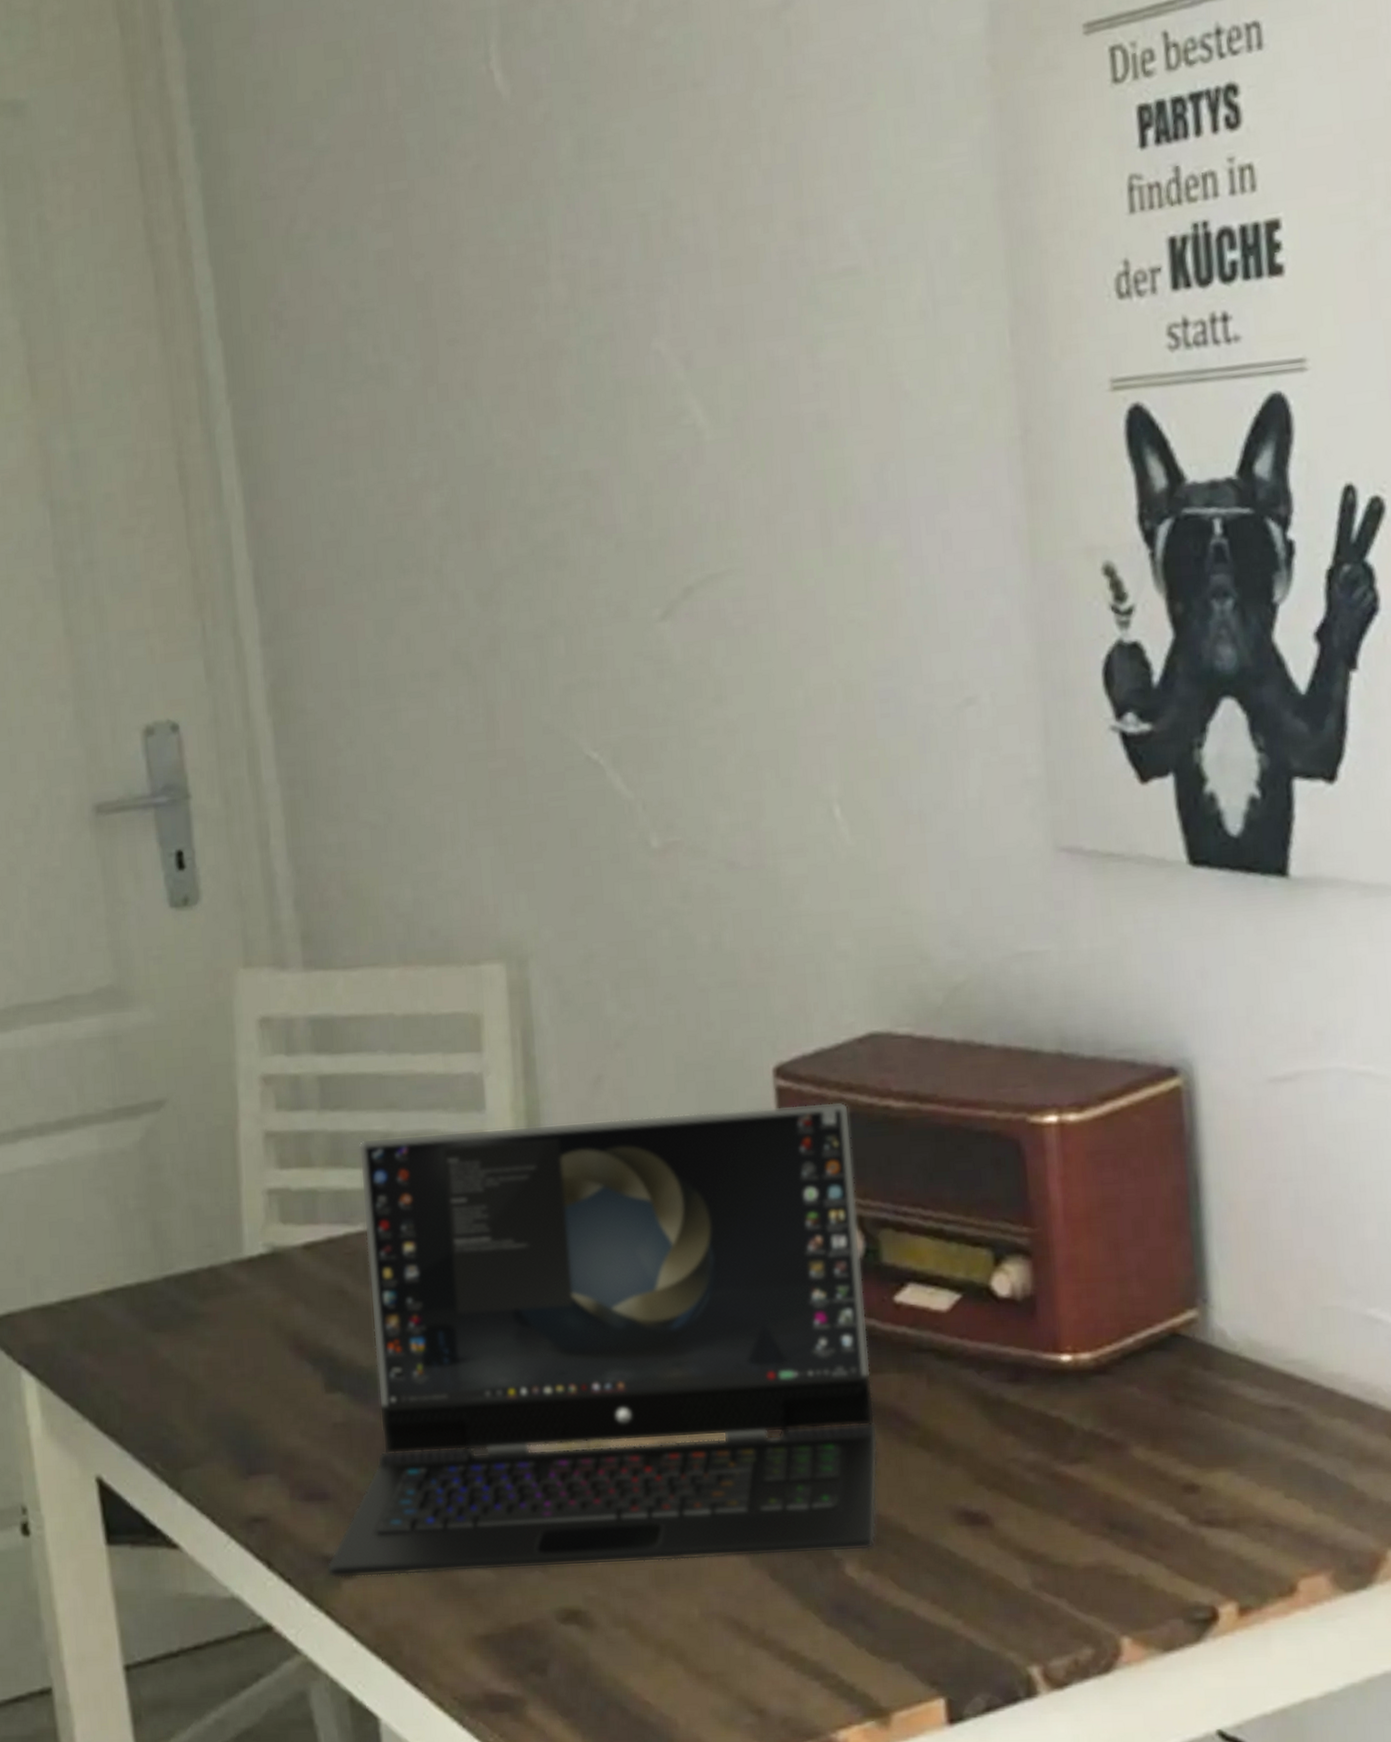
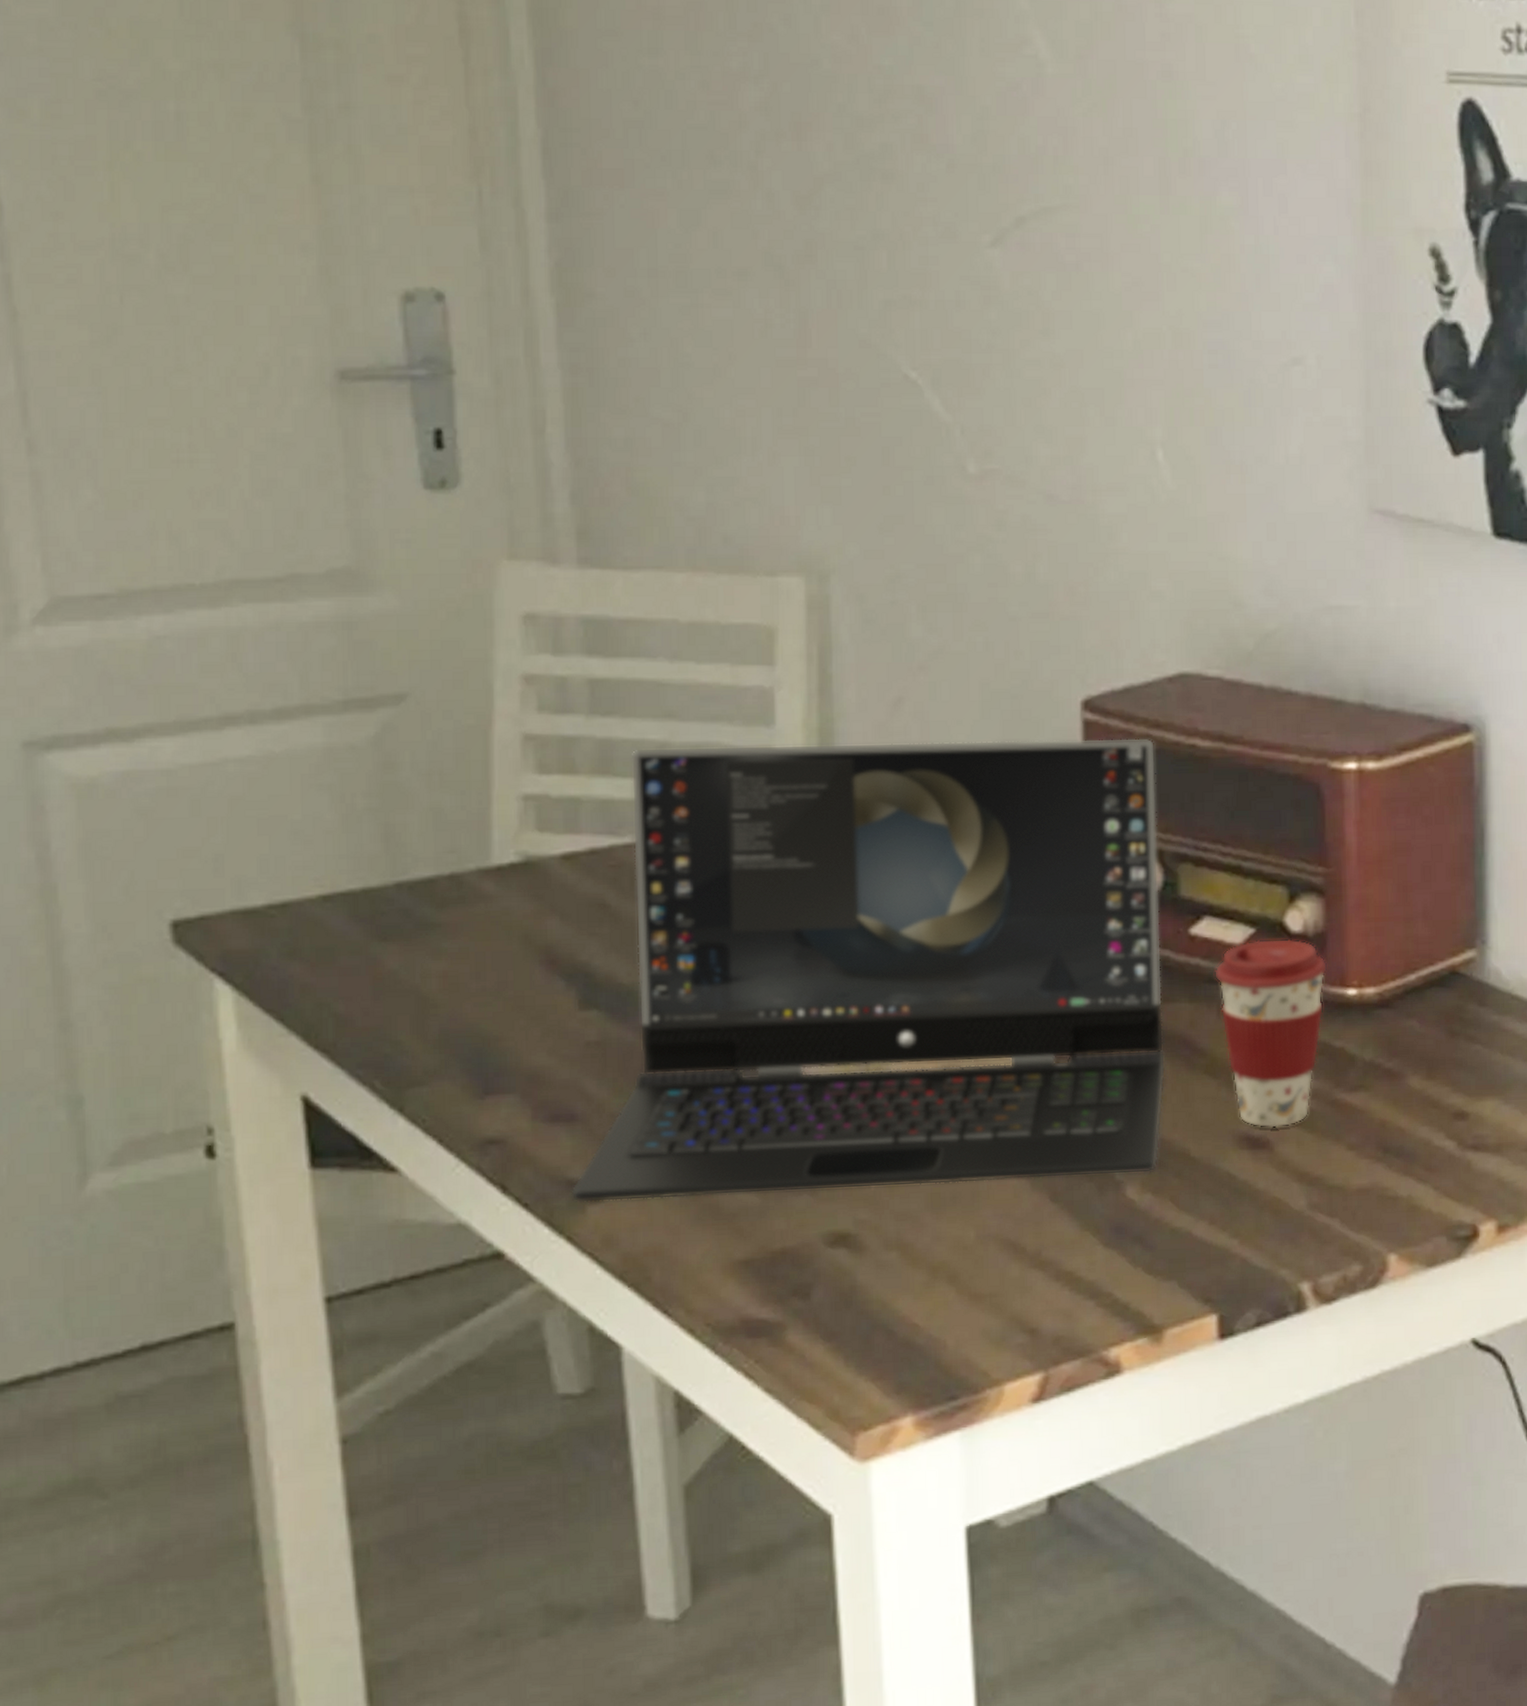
coffee cup: none [922,1303,1038,1503] -> present [1215,938,1327,1128]

